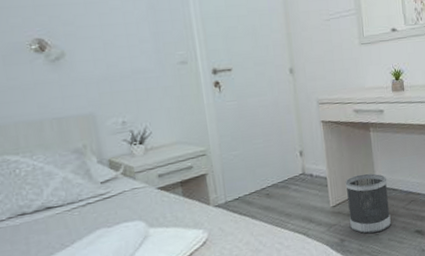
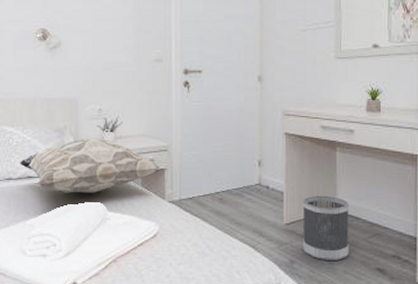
decorative pillow: none [33,153,200,218] -> present [20,137,160,194]

